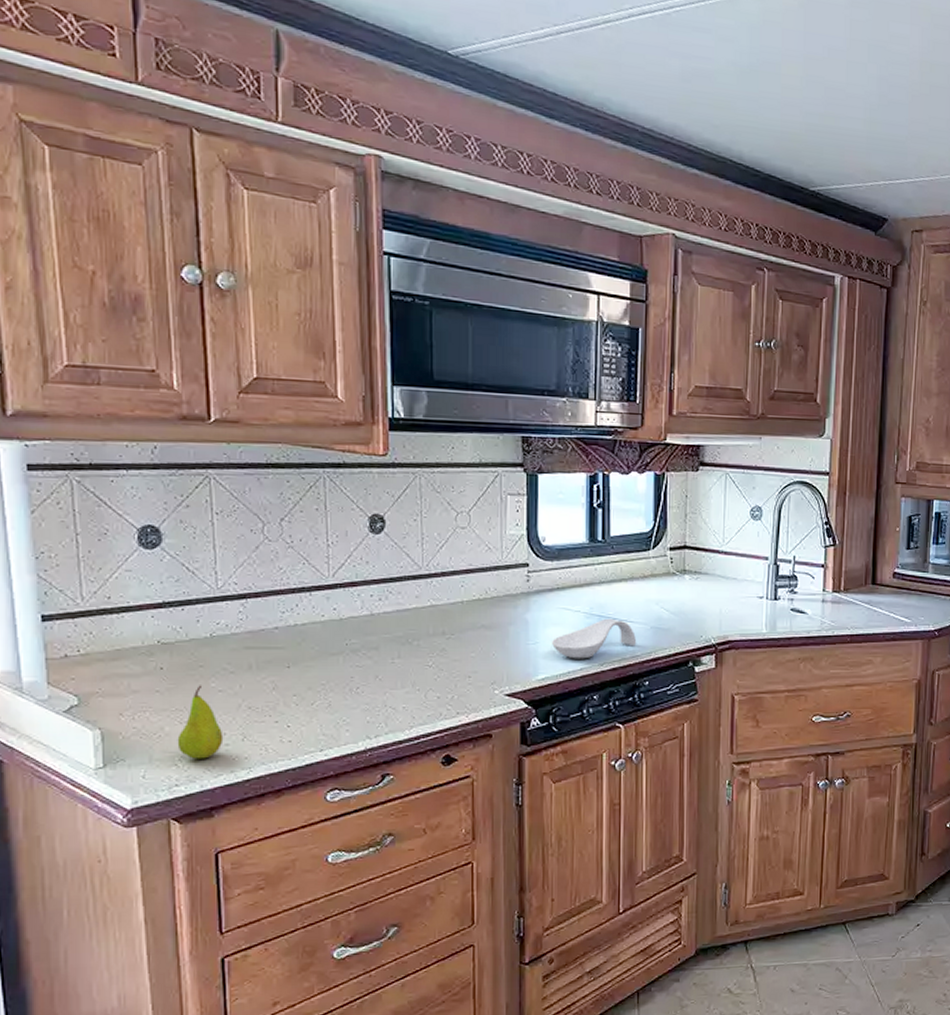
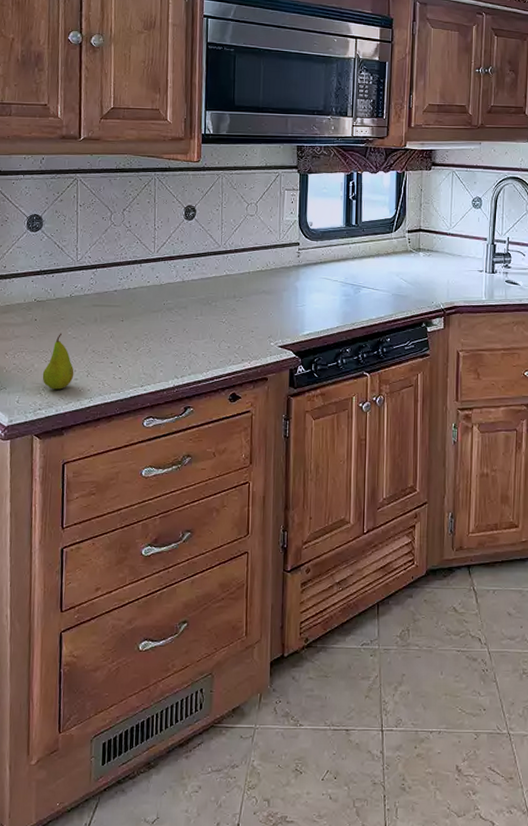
spoon rest: present [552,618,637,659] -> none [315,286,381,319]

